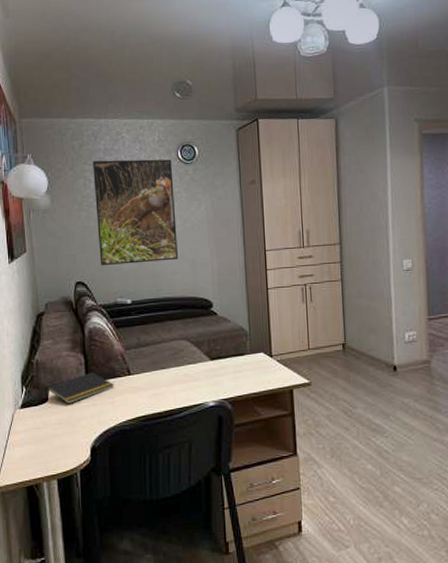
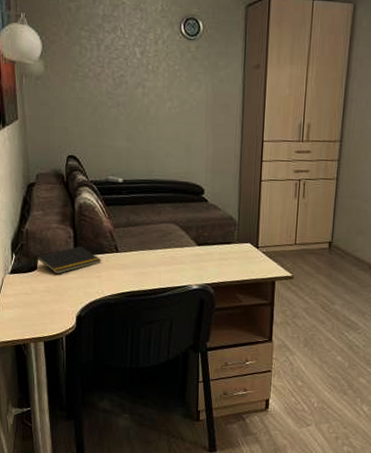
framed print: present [93,159,179,266] -> none [90,27,174,143]

